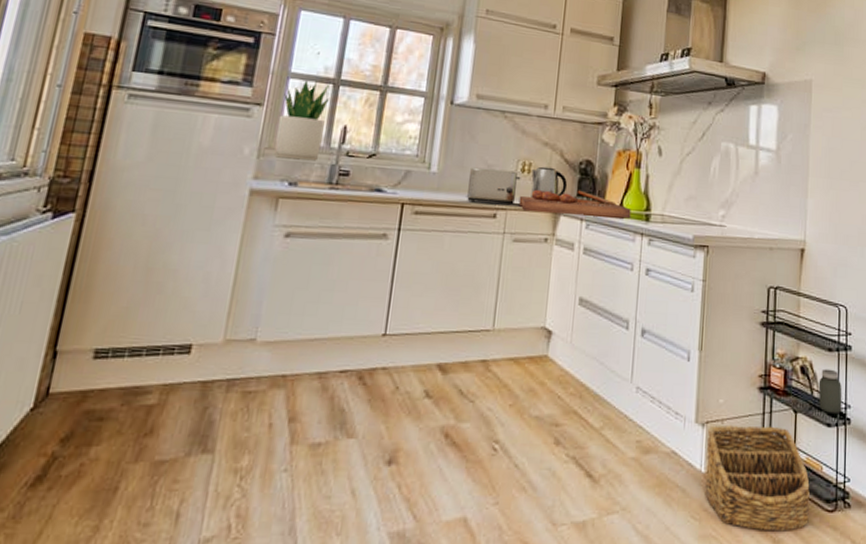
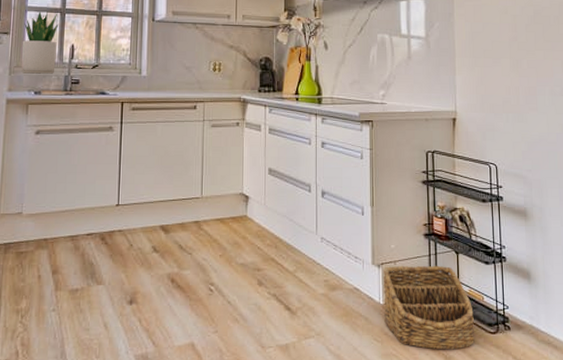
toaster: present [466,167,521,206] -> none [171,70,214,99]
cutting board: present [518,189,631,219] -> none [213,82,306,103]
kettle: present [531,166,568,198] -> none [222,65,252,91]
jar: present [818,368,842,415] -> none [475,216,498,254]

